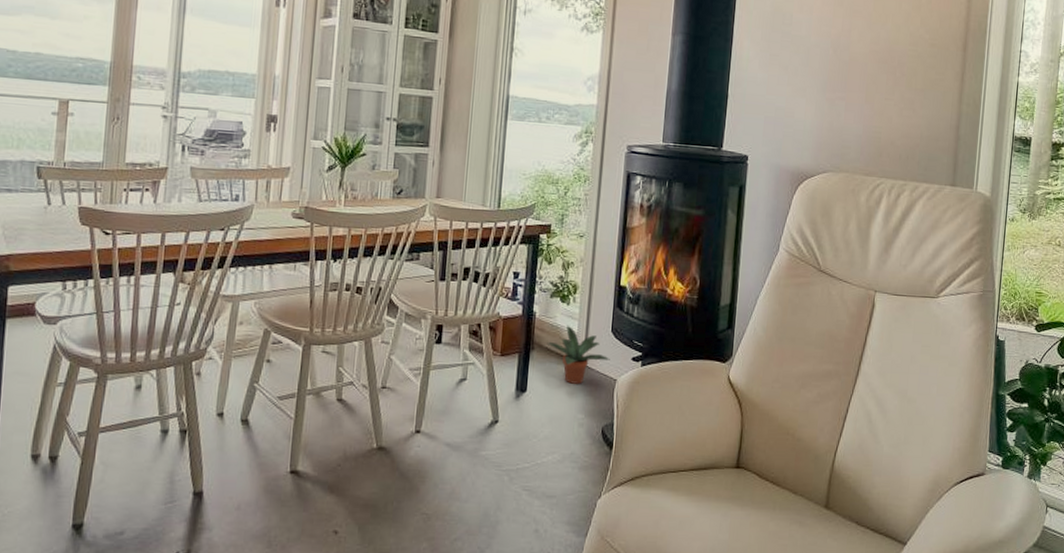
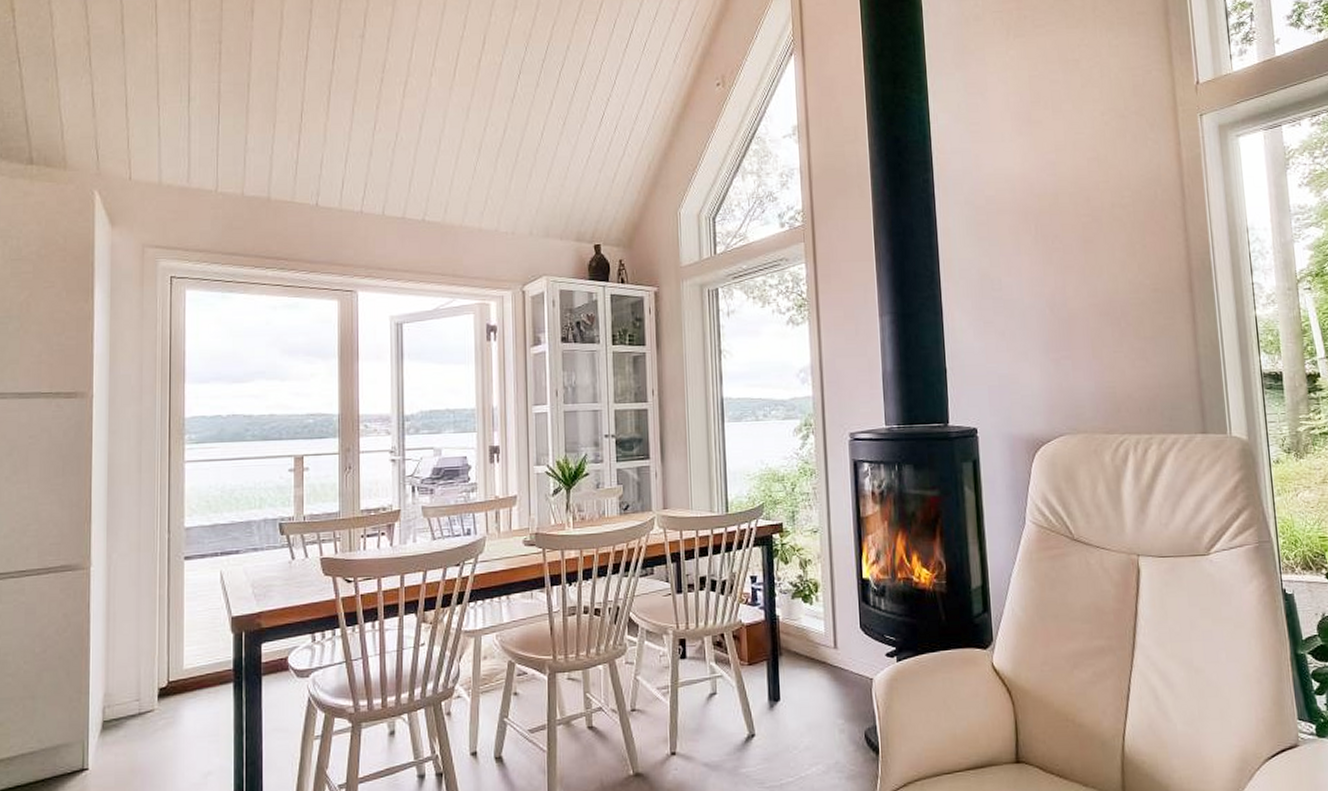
potted plant: present [547,325,610,384] -> none [794,625,863,688]

